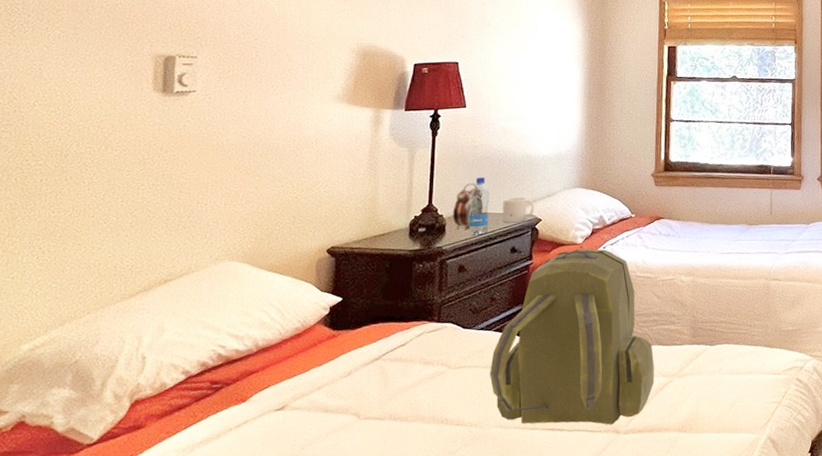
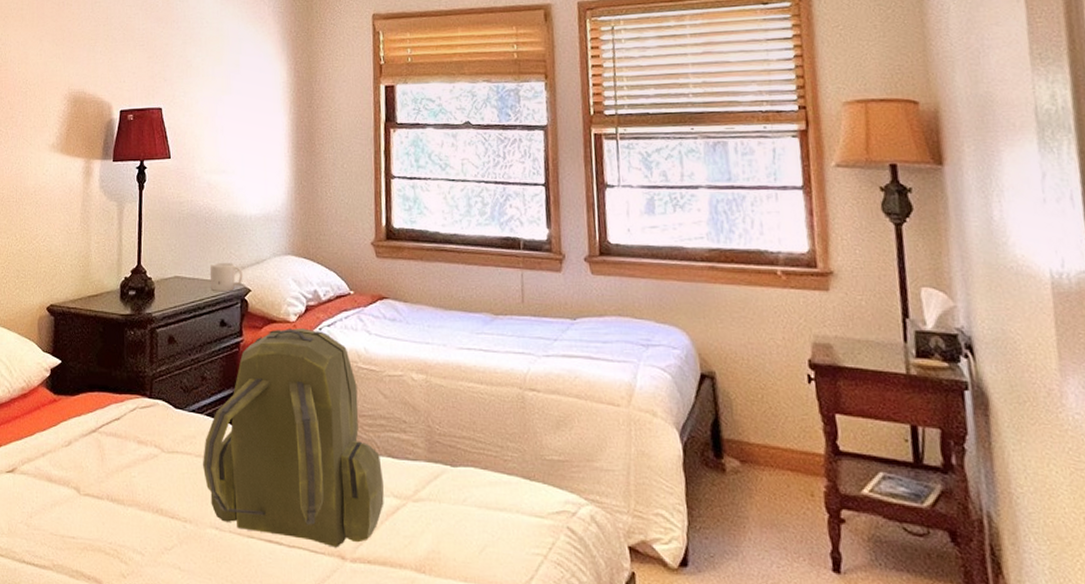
alarm clock: present [452,183,476,231] -> none [160,243,183,297]
bottle: present [469,177,490,236] -> none [177,237,197,303]

